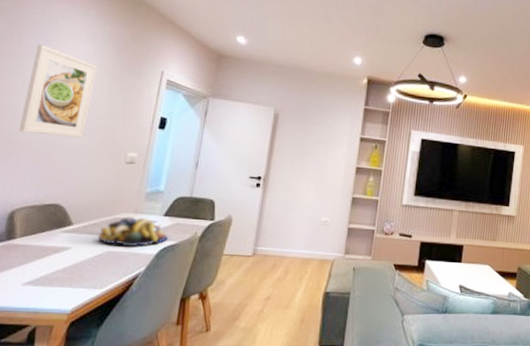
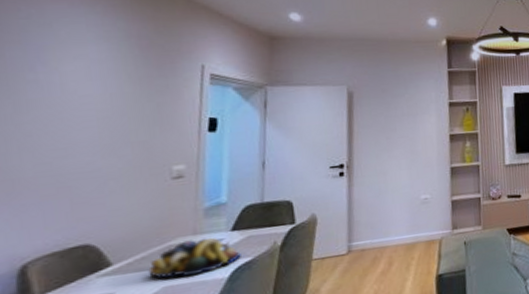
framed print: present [19,44,98,138] -> none [16,55,117,166]

